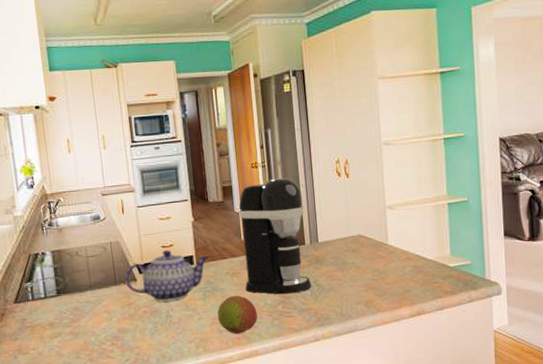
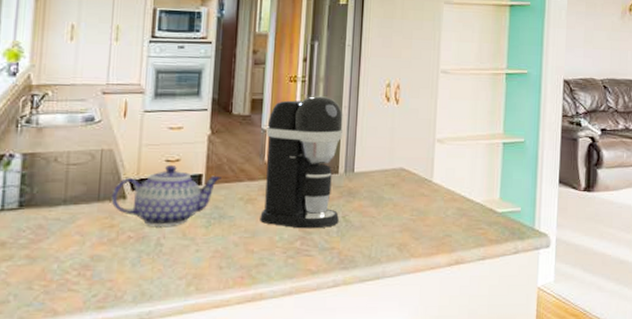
fruit: present [217,295,258,335] -> none [219,226,269,273]

